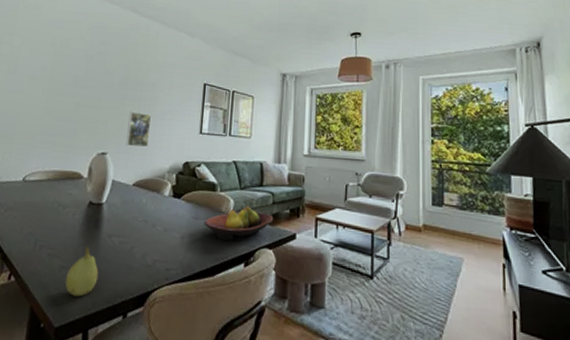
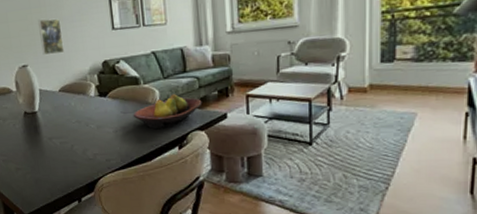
fruit: present [65,244,99,297] -> none [22,148,50,190]

